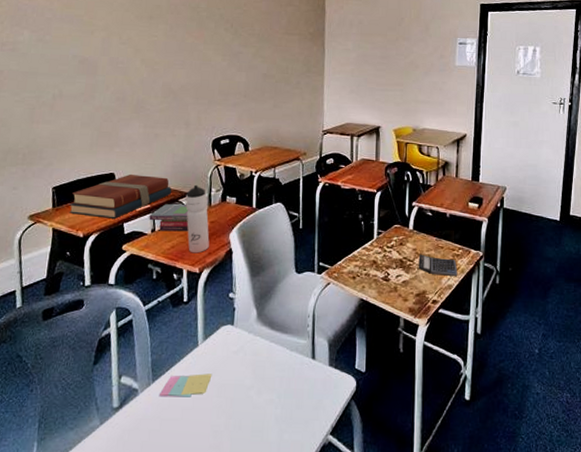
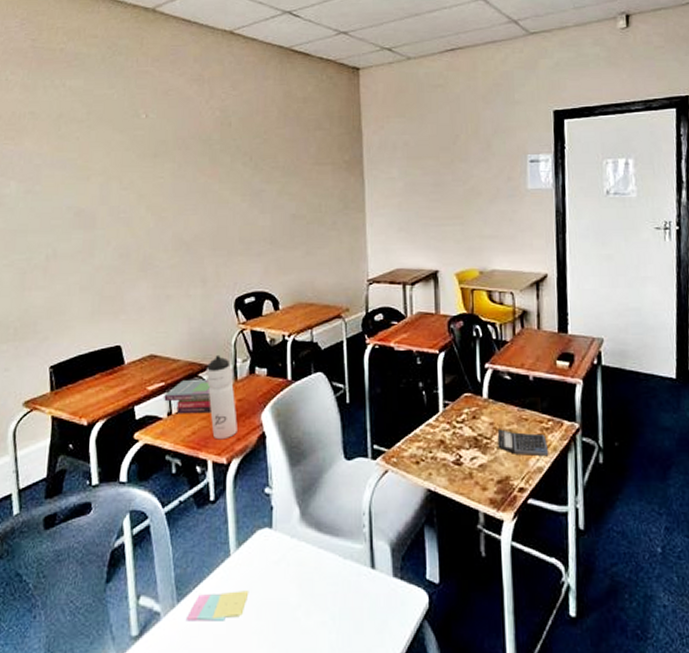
books: present [68,173,172,219] -> none [69,345,190,401]

